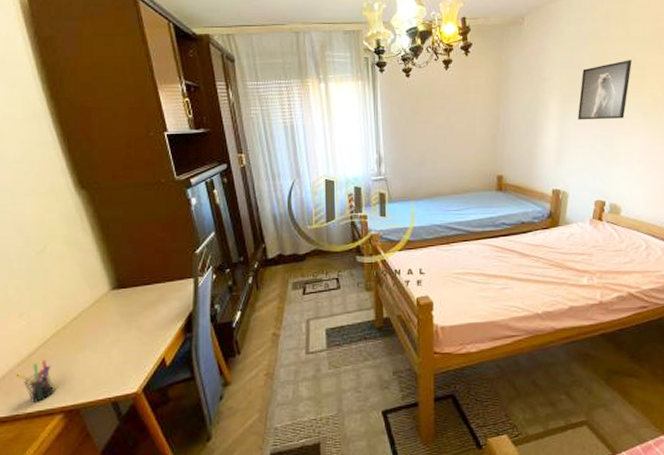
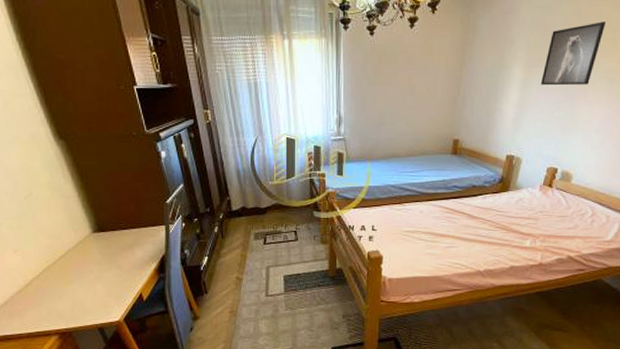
pen holder: present [16,359,56,402] -> none [16,290,50,325]

